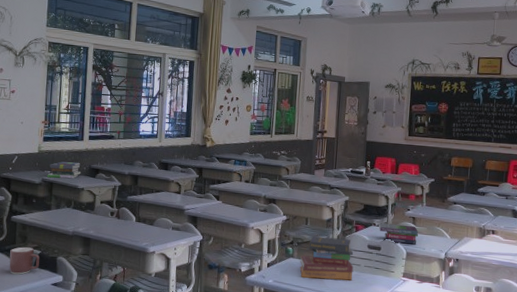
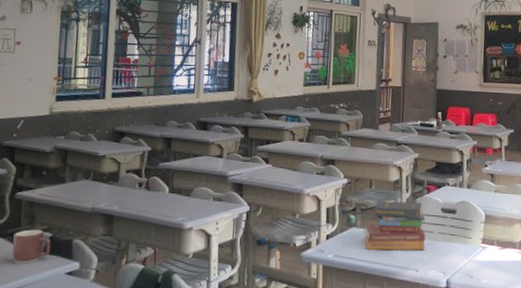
books: present [47,161,81,179] -> none [60,125,102,145]
books: present [378,223,419,245] -> none [452,182,498,206]

